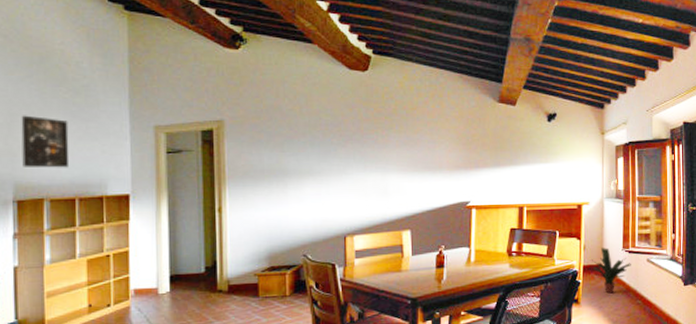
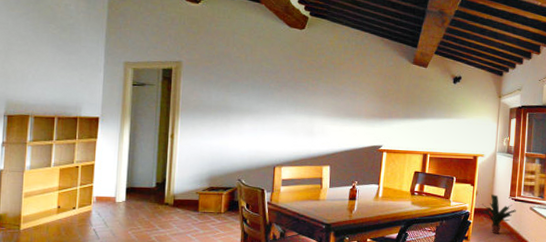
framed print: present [21,115,70,168] -> none [14,45,55,91]

